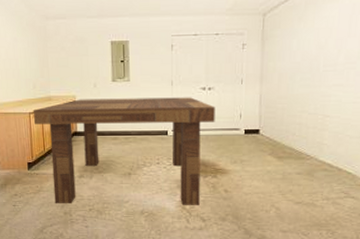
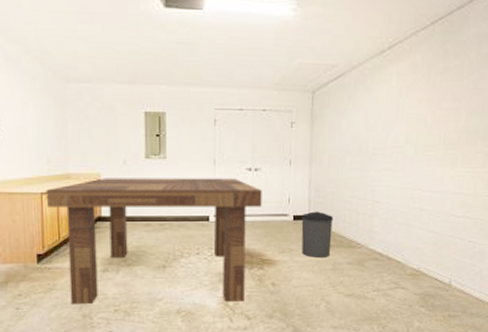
trash can: none [252,125,283,169] -> present [301,211,333,259]

